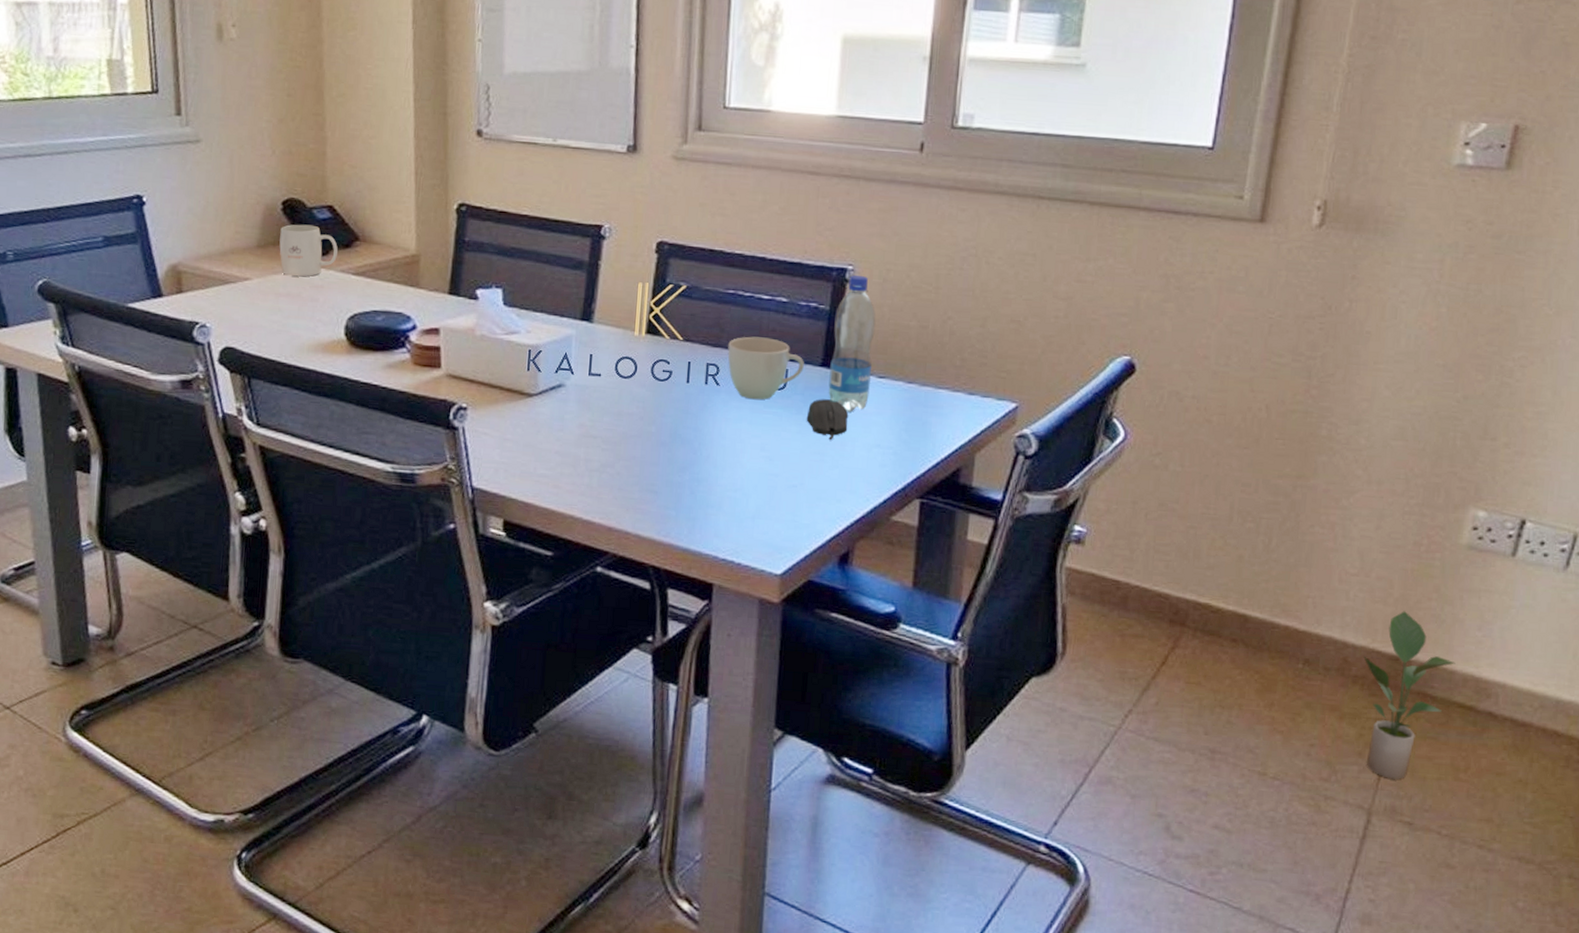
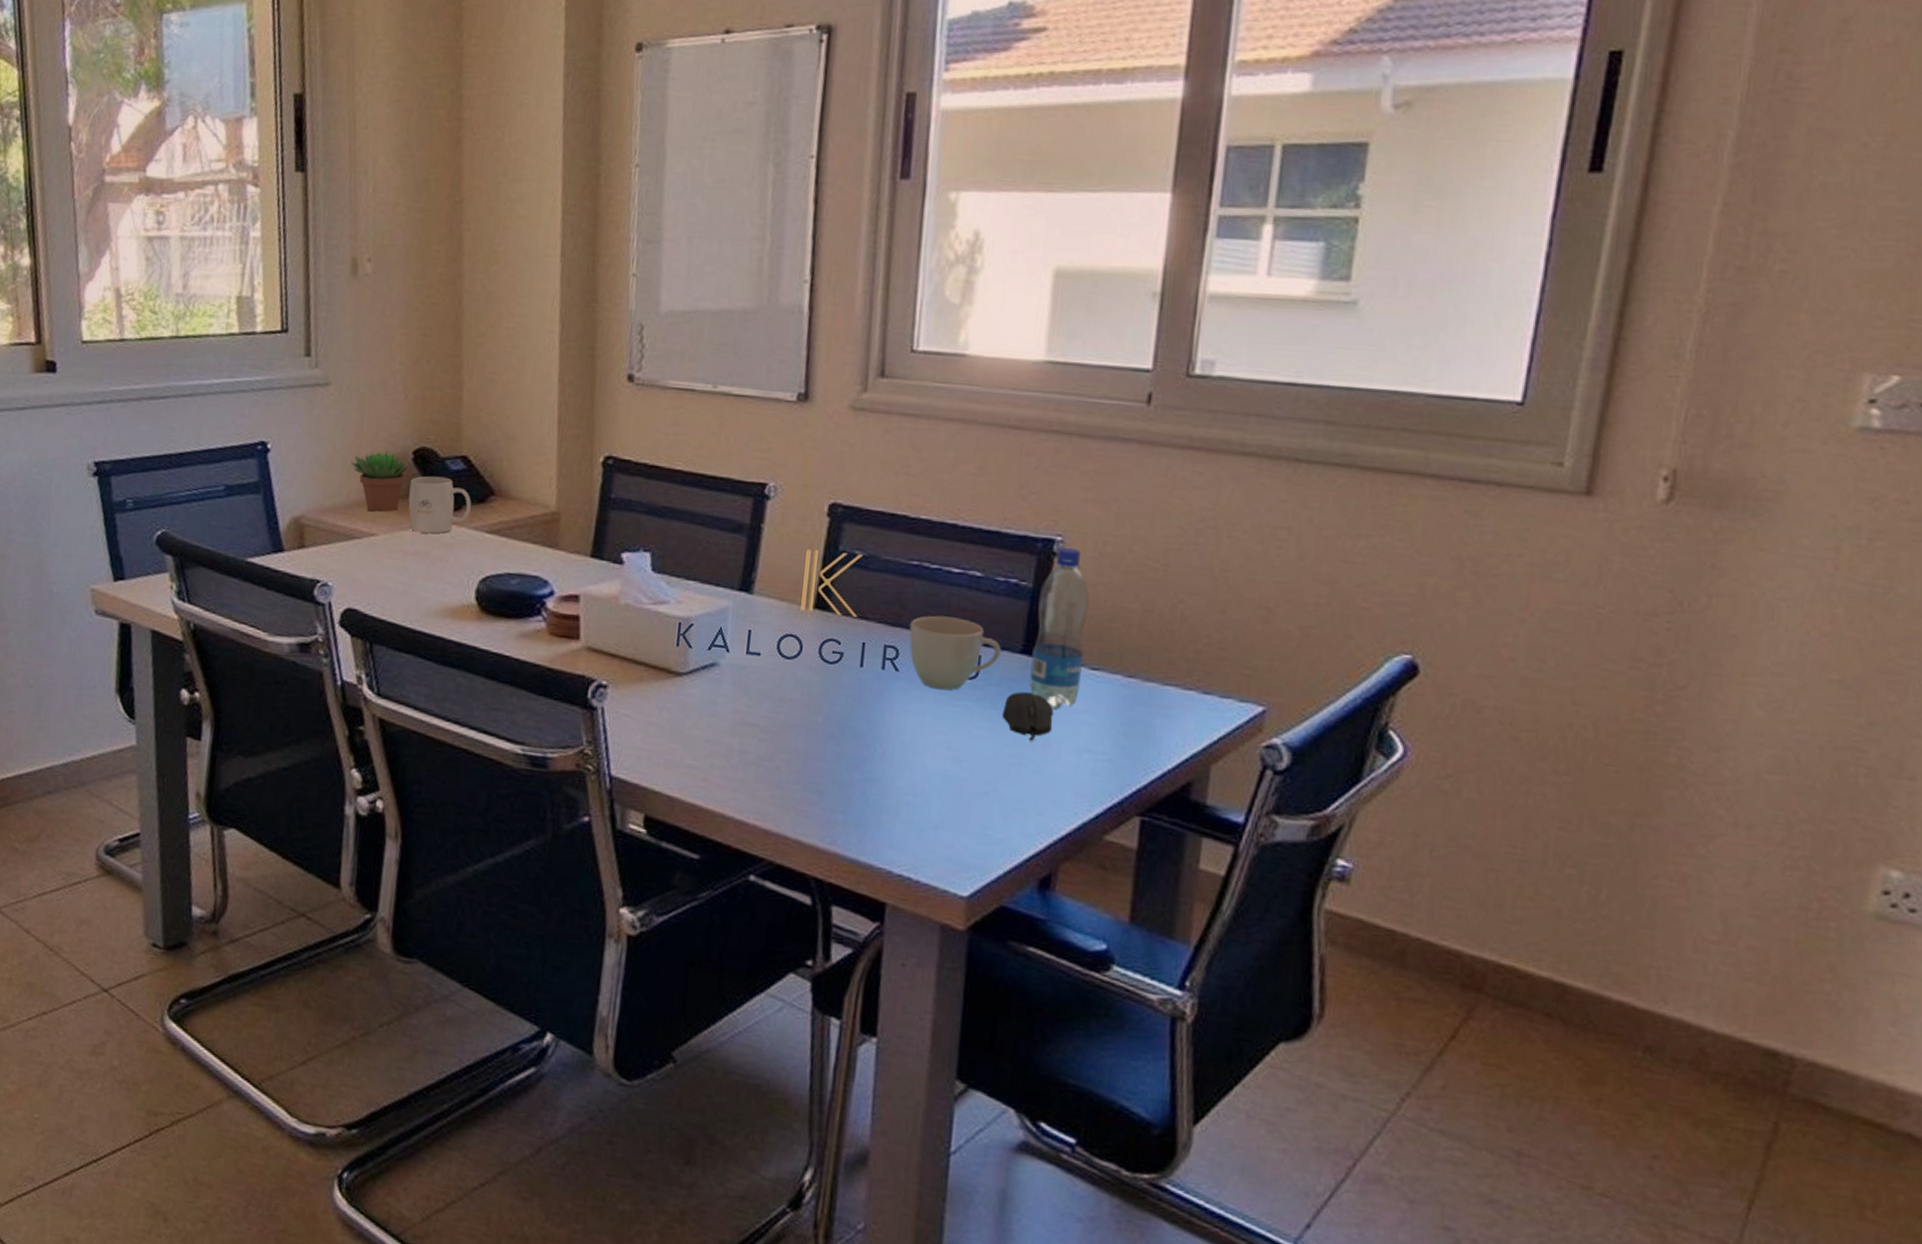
succulent plant: none [223,202,279,259] -> present [351,451,410,513]
potted plant: present [1363,611,1456,779] -> none [1727,993,1859,1212]

